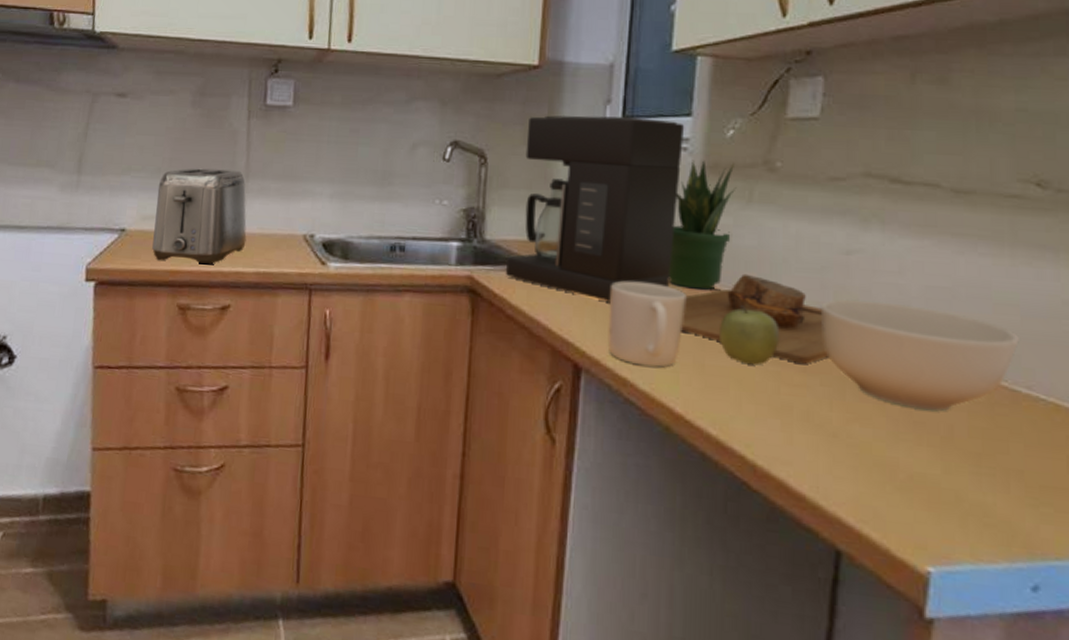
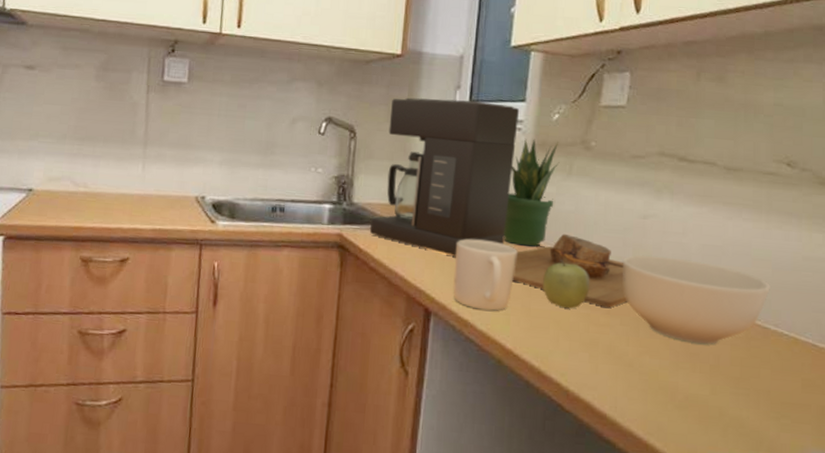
toaster: present [152,168,247,265] -> none [57,135,145,222]

